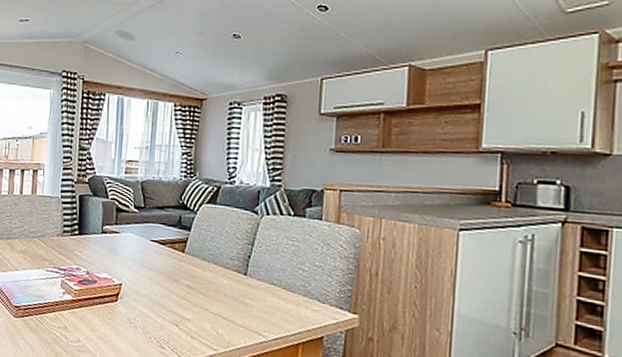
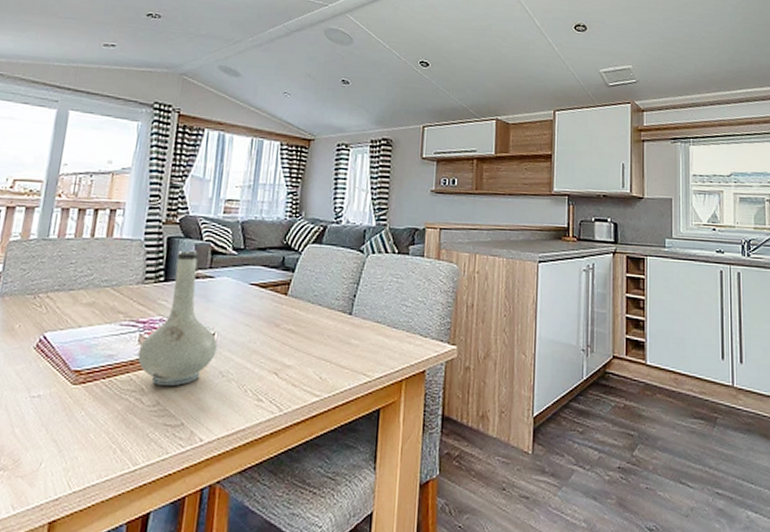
vase: none [61,207,125,327] -> present [137,250,218,387]

